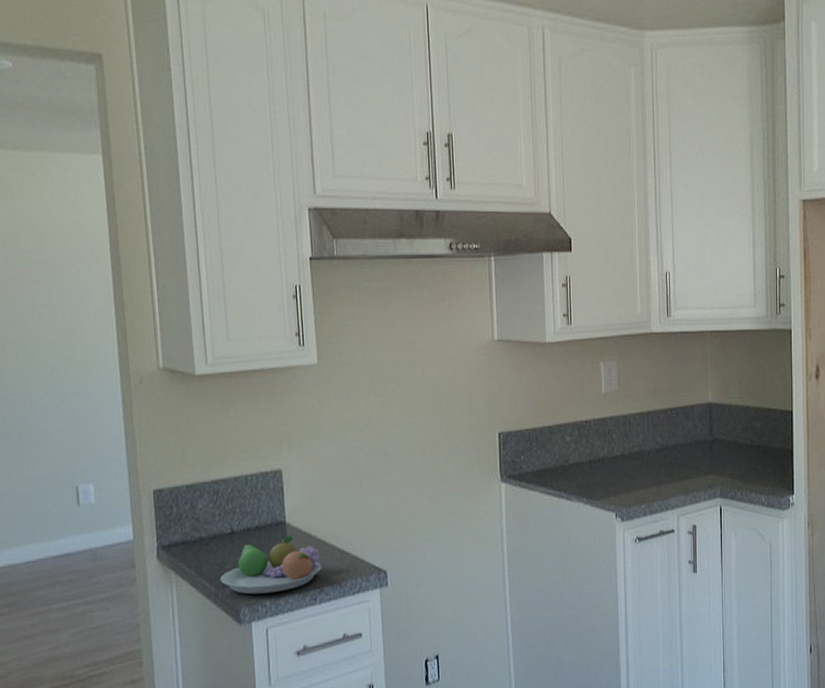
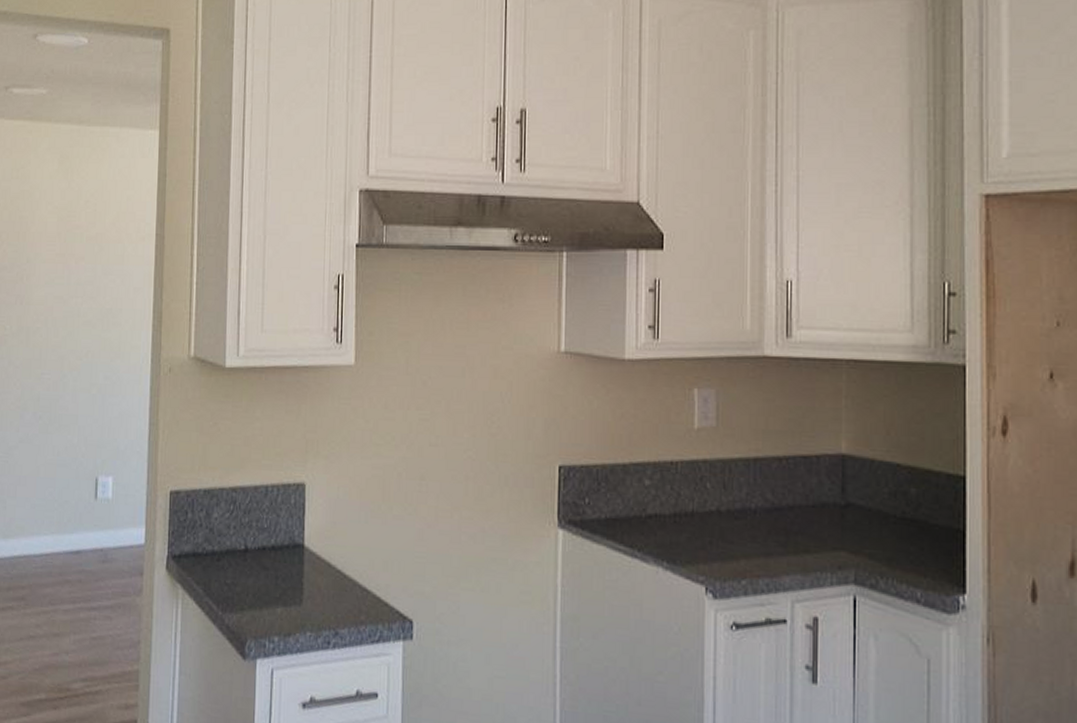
fruit bowl: present [220,535,322,594] -> none [228,561,340,628]

